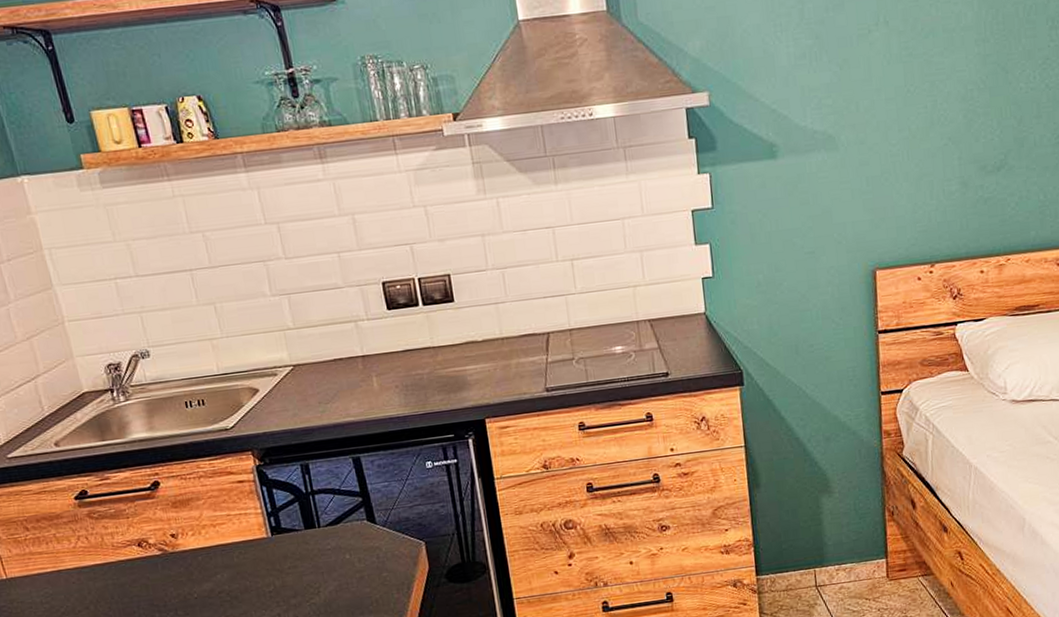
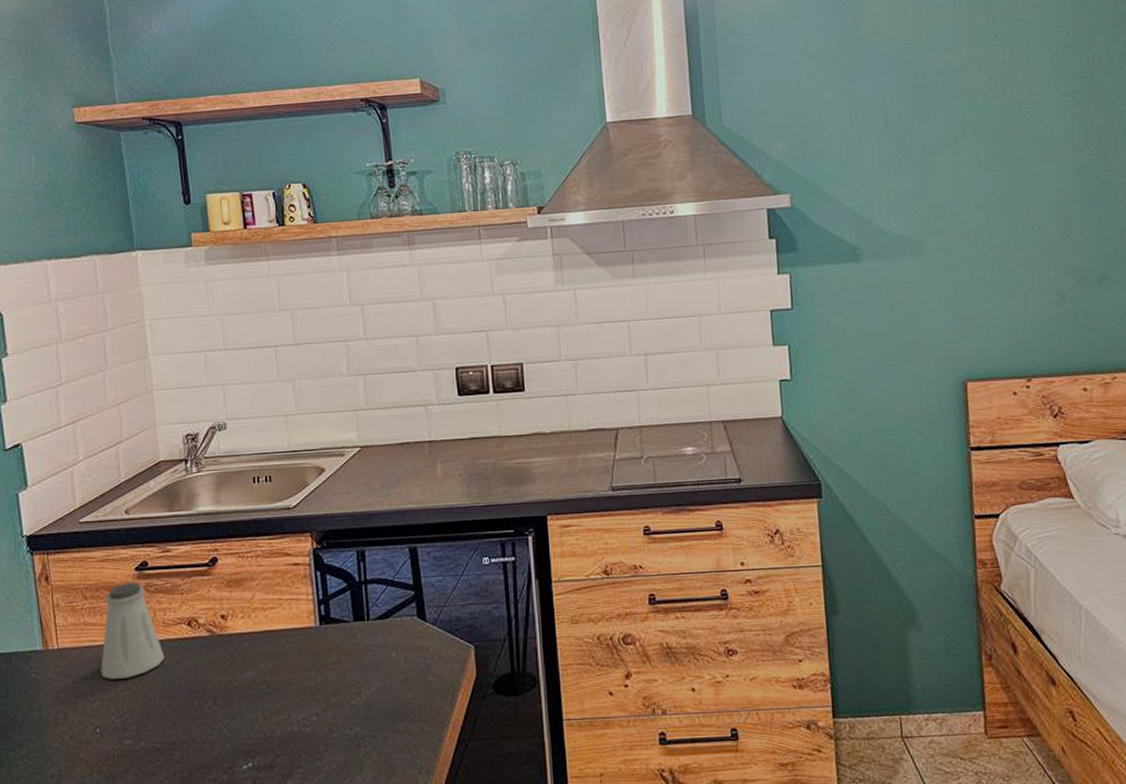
saltshaker: none [48,510,119,602] -> present [101,582,165,679]

